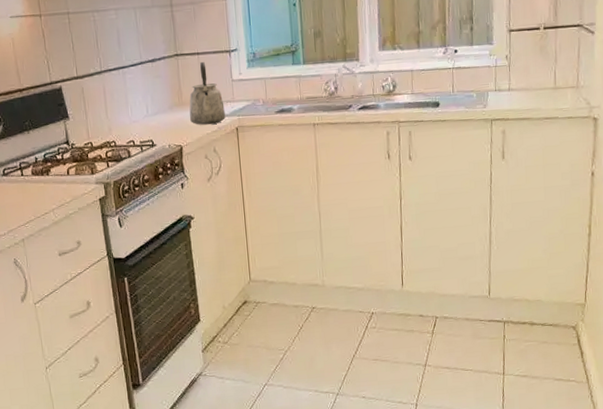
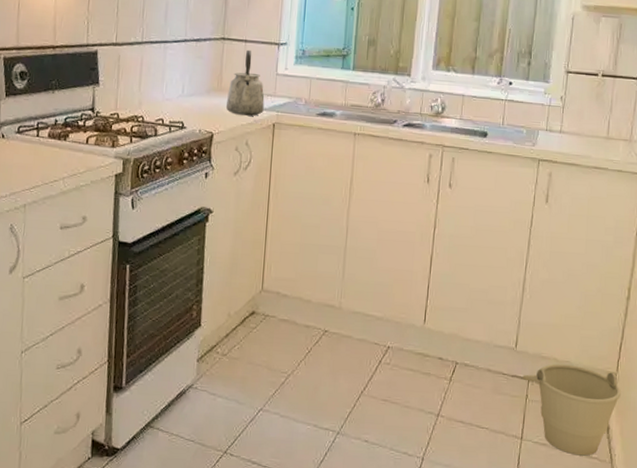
bucket: none [498,302,592,381] -> present [522,363,622,456]

